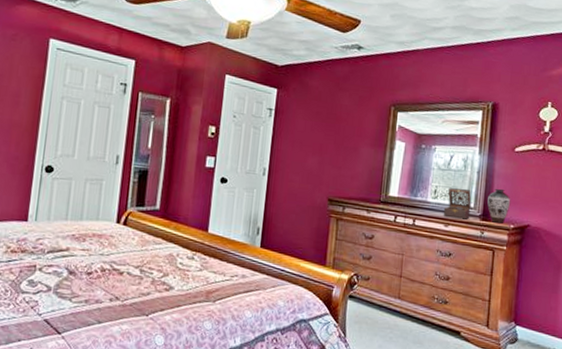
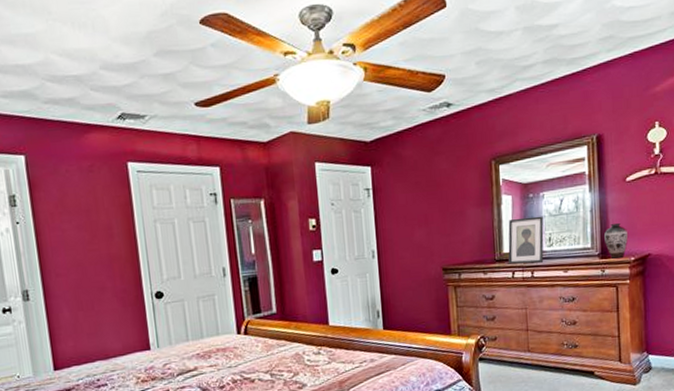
picture frame: none [393,164,432,213] -> present [508,216,544,264]
jewelry box: present [443,187,472,221] -> none [560,229,589,263]

